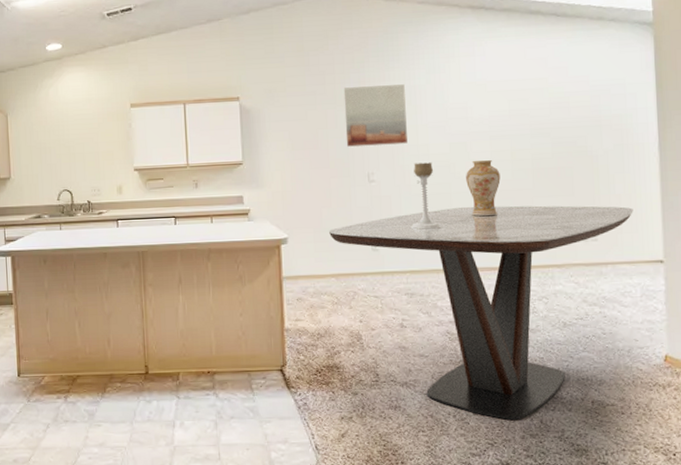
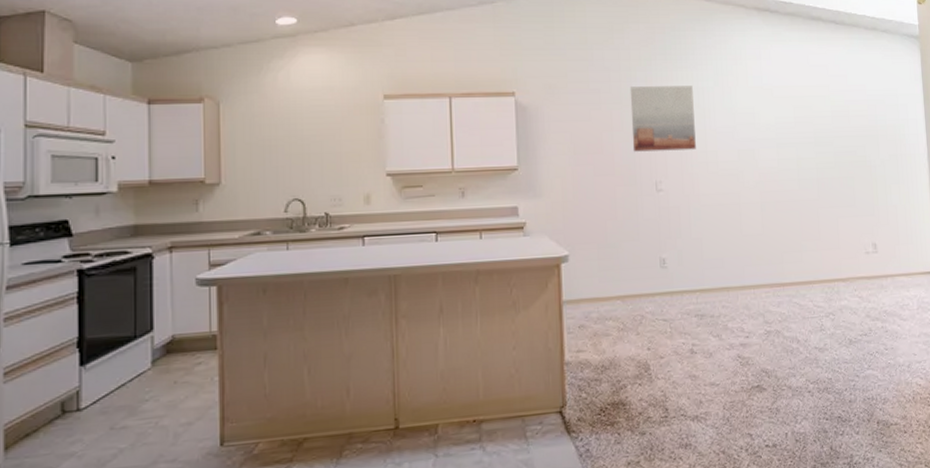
dining table: present [328,205,633,421] -> none [613,217,908,450]
candle holder: present [412,162,442,230] -> none [701,170,732,244]
vase: present [466,160,501,217] -> none [754,169,788,229]

